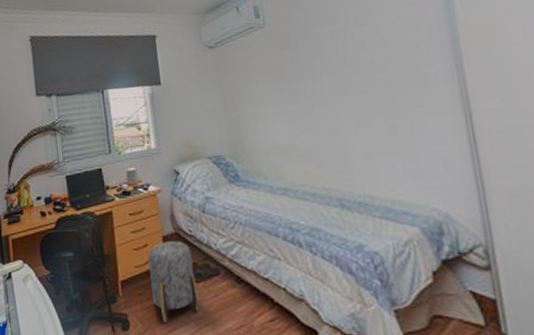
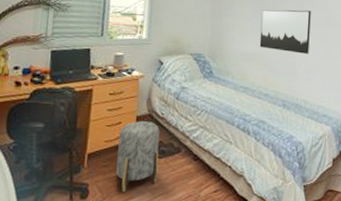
wall art: none [285,76,363,136] -> present [259,9,311,54]

